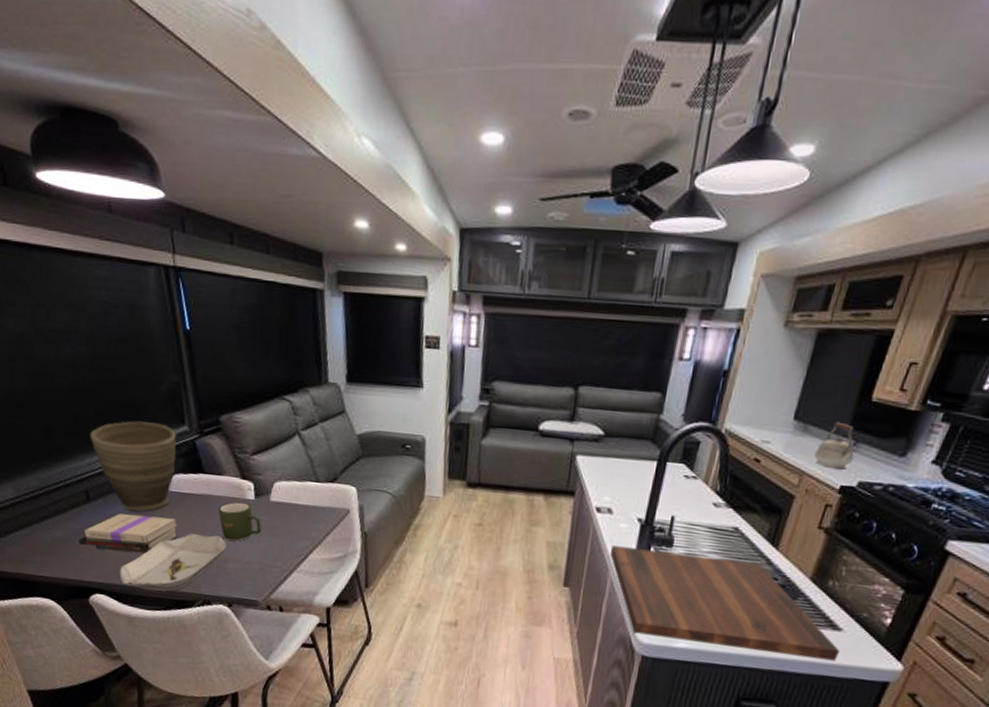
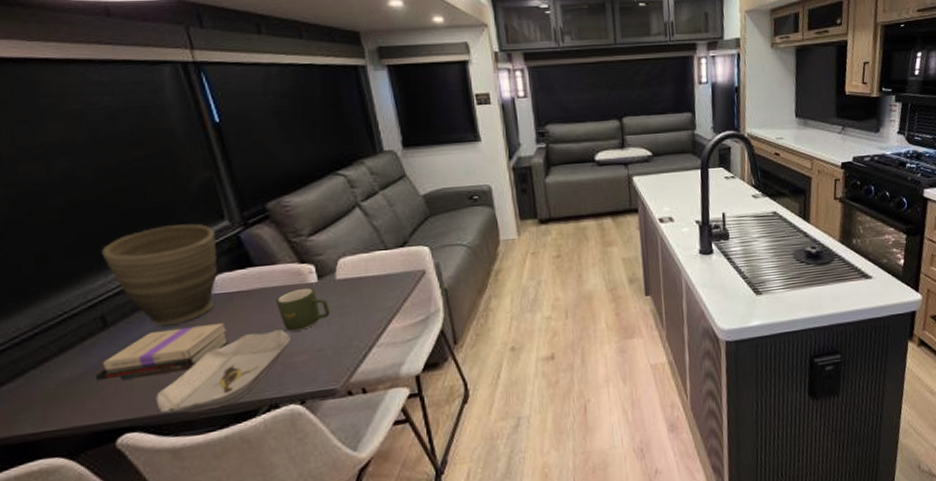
cutting board: present [609,545,841,662] -> none [679,237,876,323]
kettle: present [814,421,855,470] -> none [817,113,845,151]

